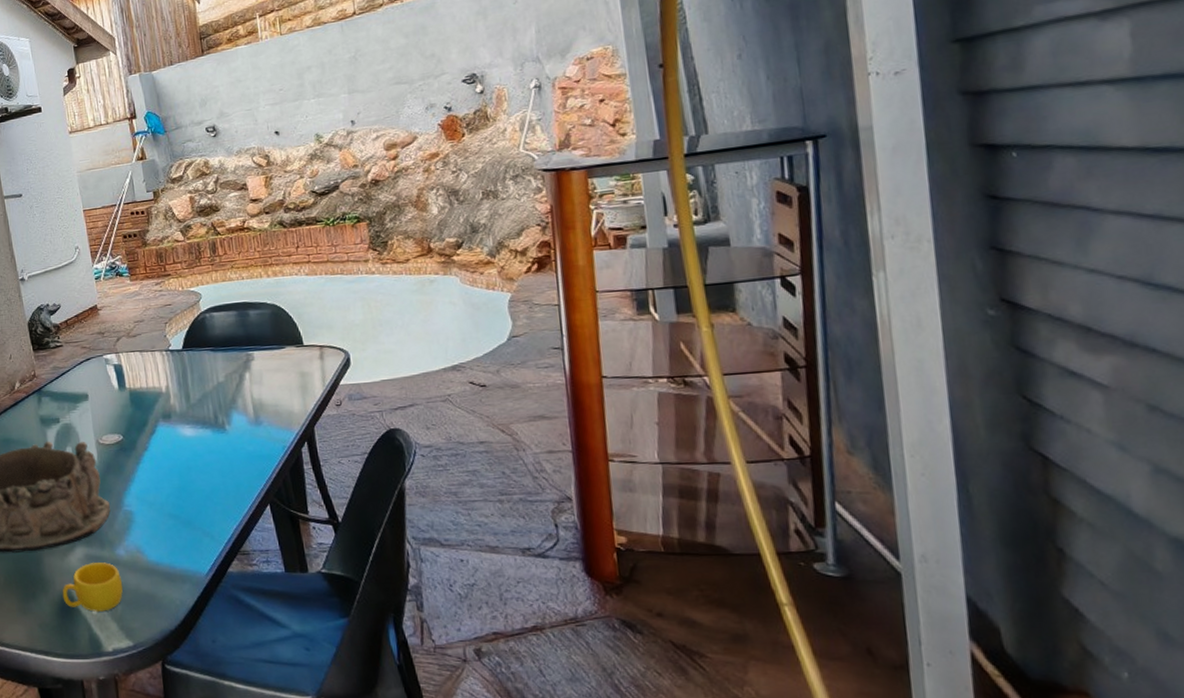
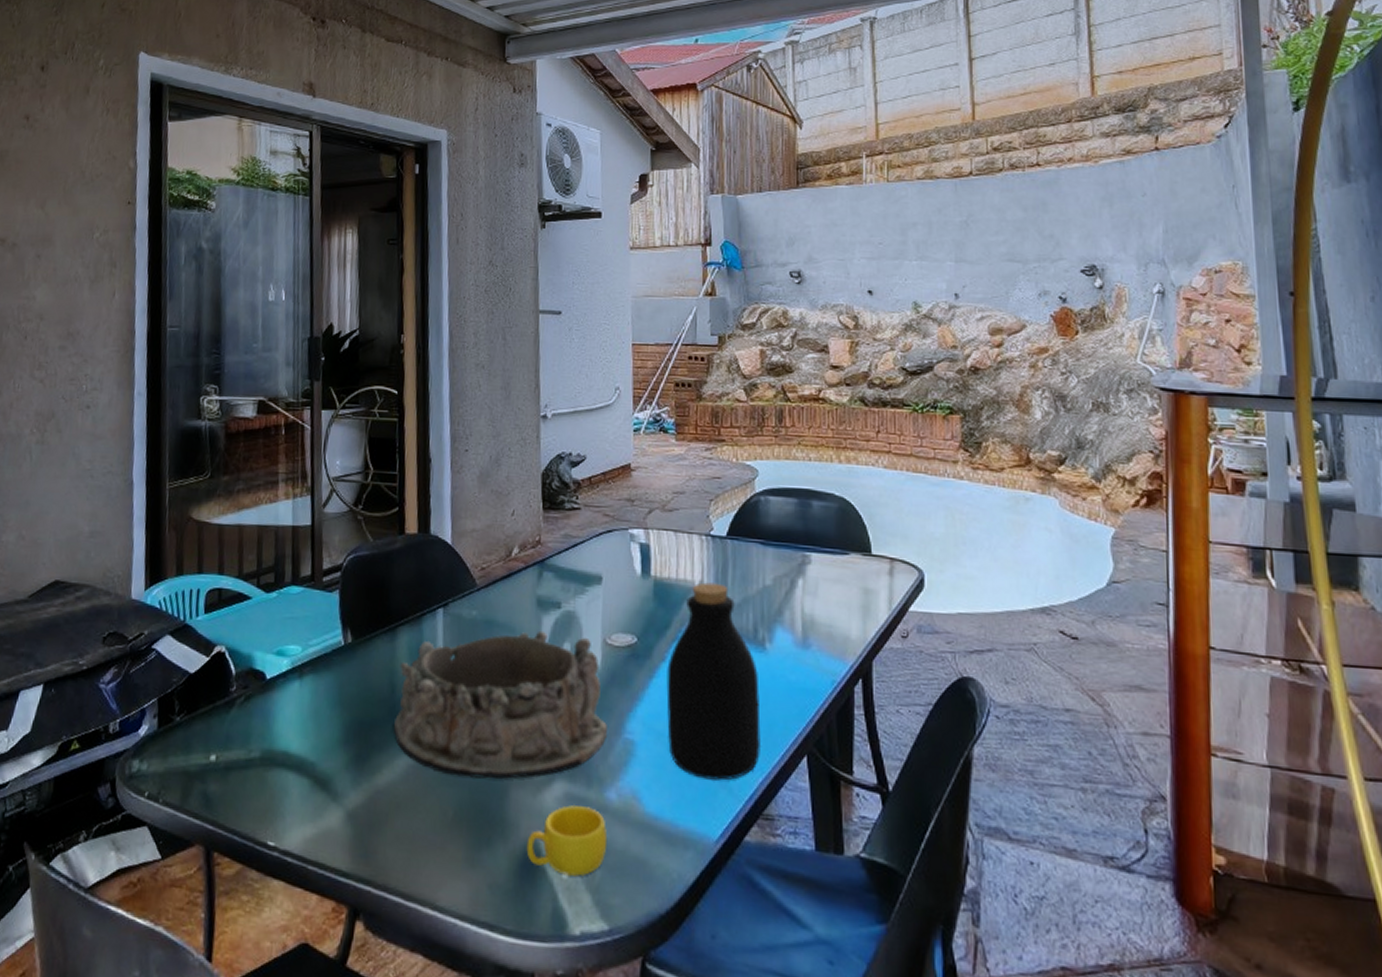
bottle: none [149,386,233,532] -> present [666,582,762,781]

